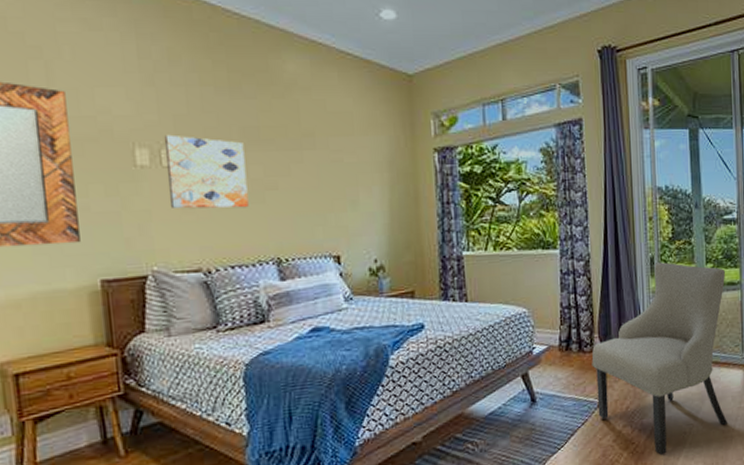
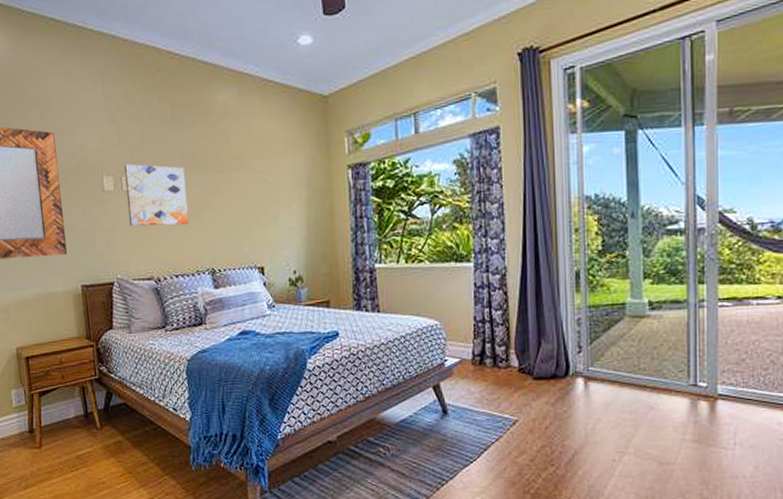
chair: present [591,262,728,455] -> none [507,277,669,480]

